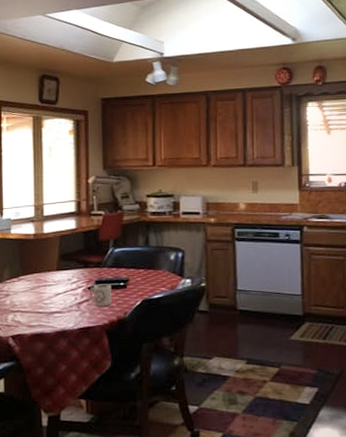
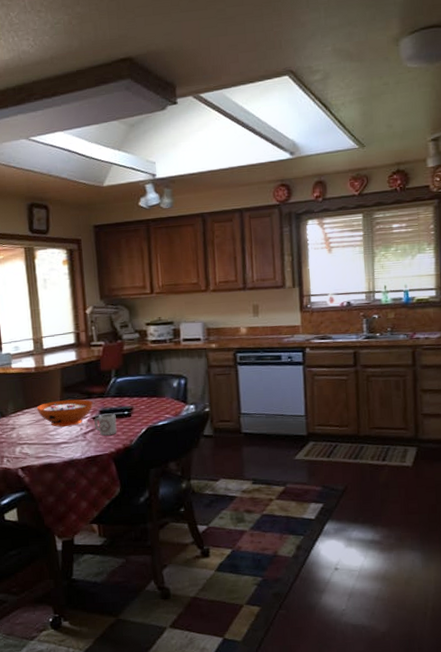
decorative bowl: none [32,268,89,295] -> present [36,399,93,427]

